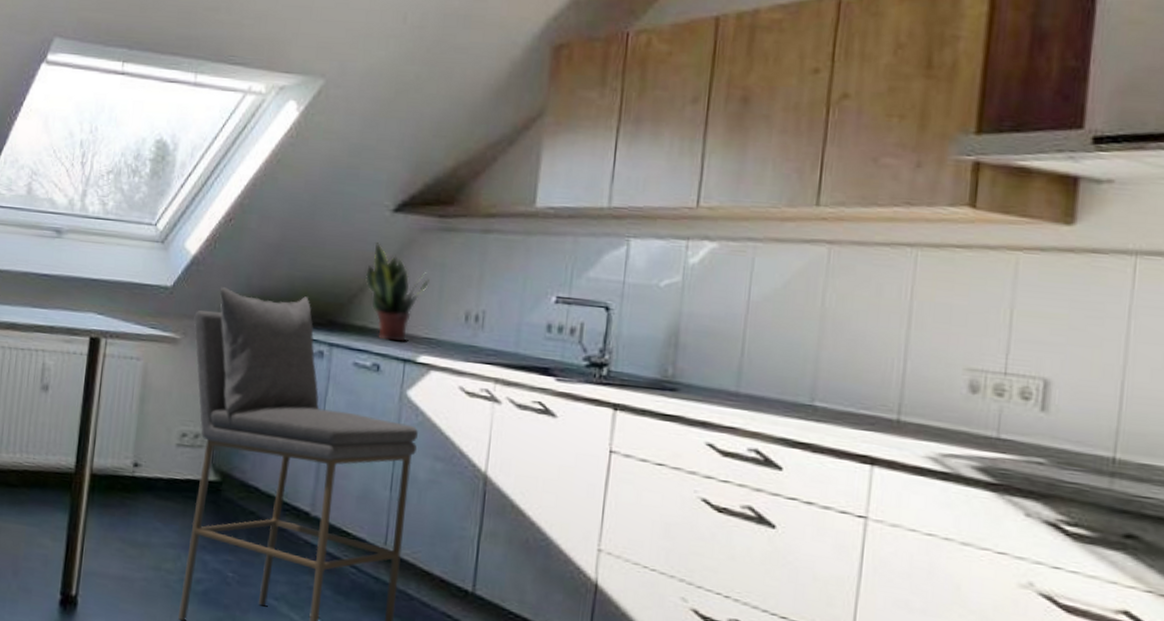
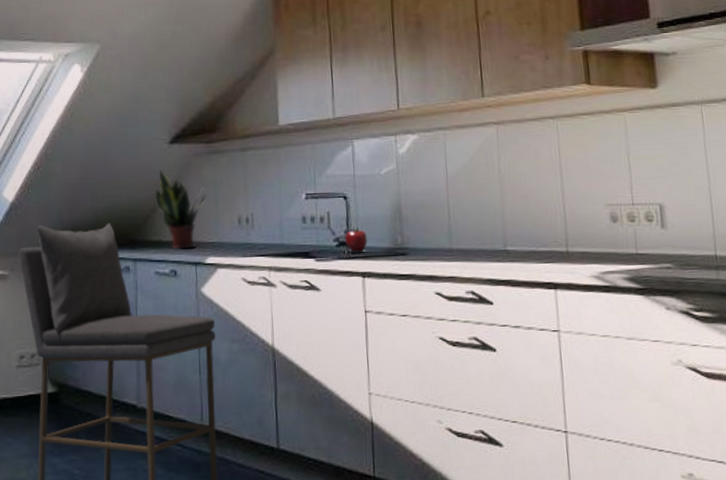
fruit: none [598,348,628,380] -> present [345,228,368,253]

